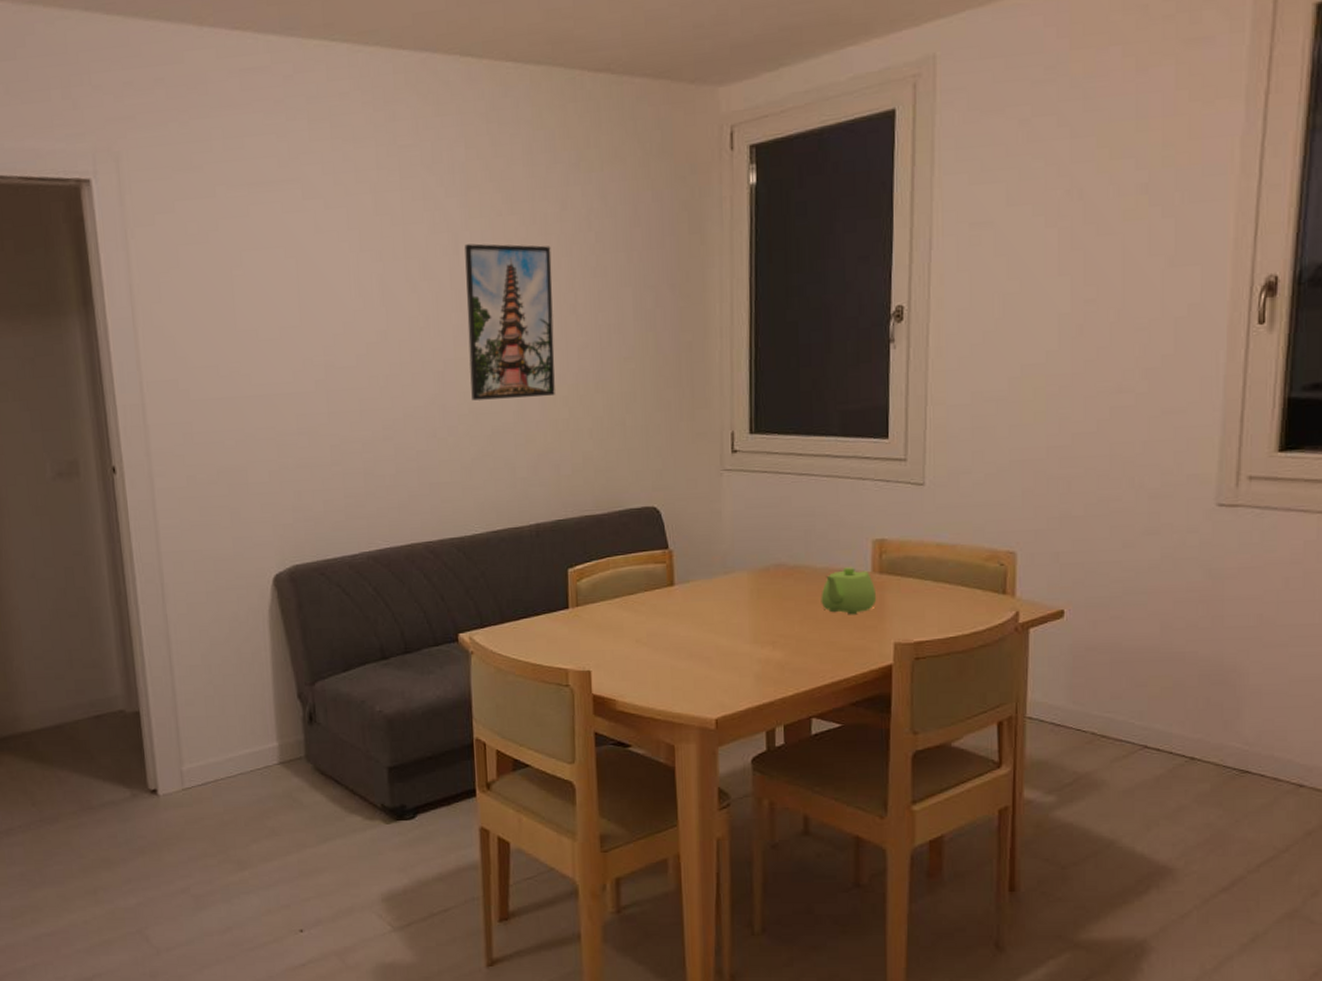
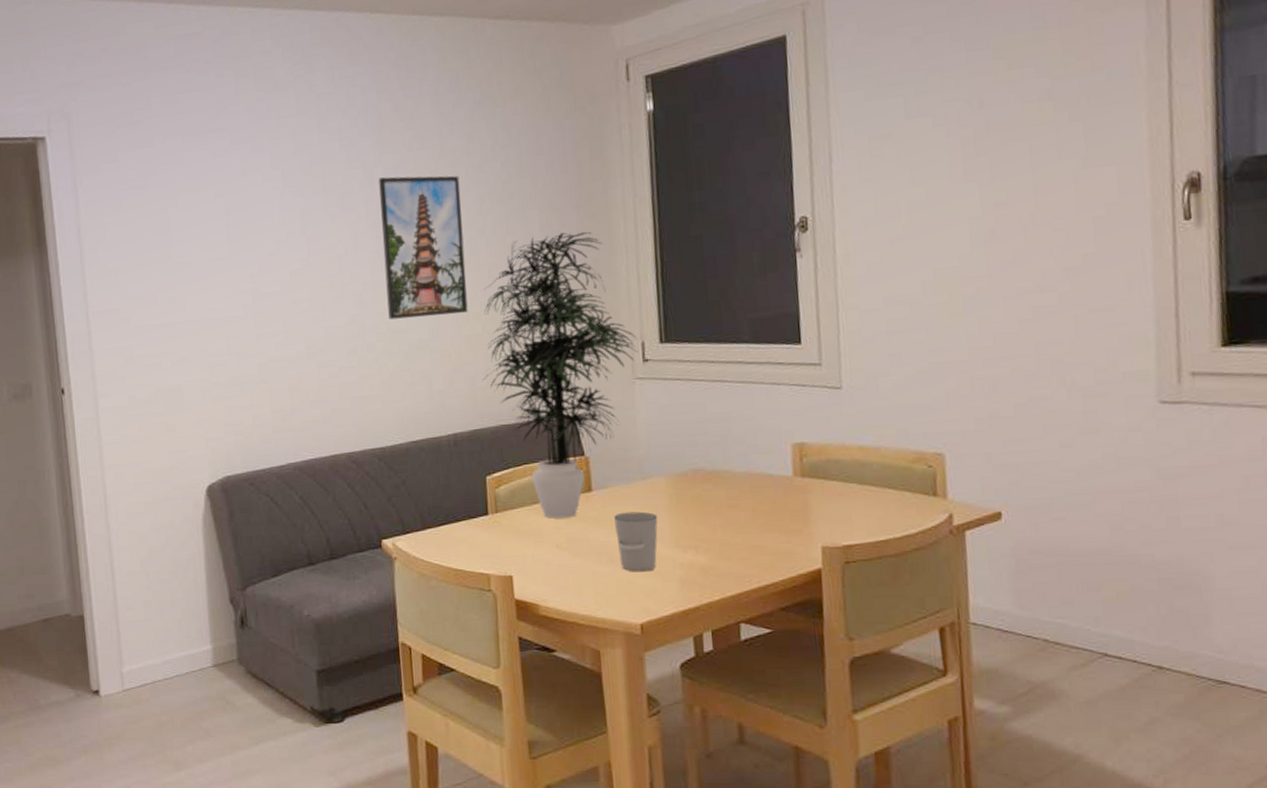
plant: none [567,312,728,613] -> present [482,231,639,519]
cup: none [695,606,738,668] -> present [614,511,658,572]
teapot: present [821,567,877,615] -> none [742,471,801,519]

